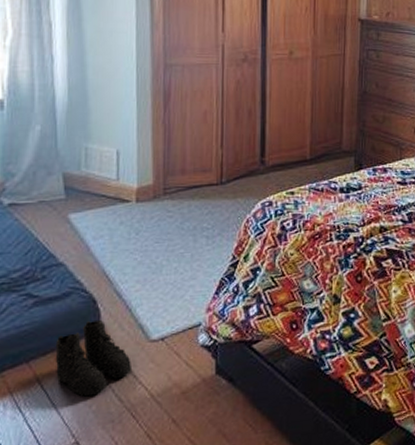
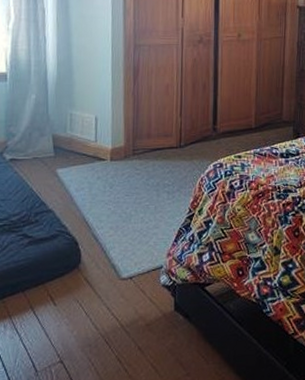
boots: present [55,319,131,397] -> none [45,258,105,323]

